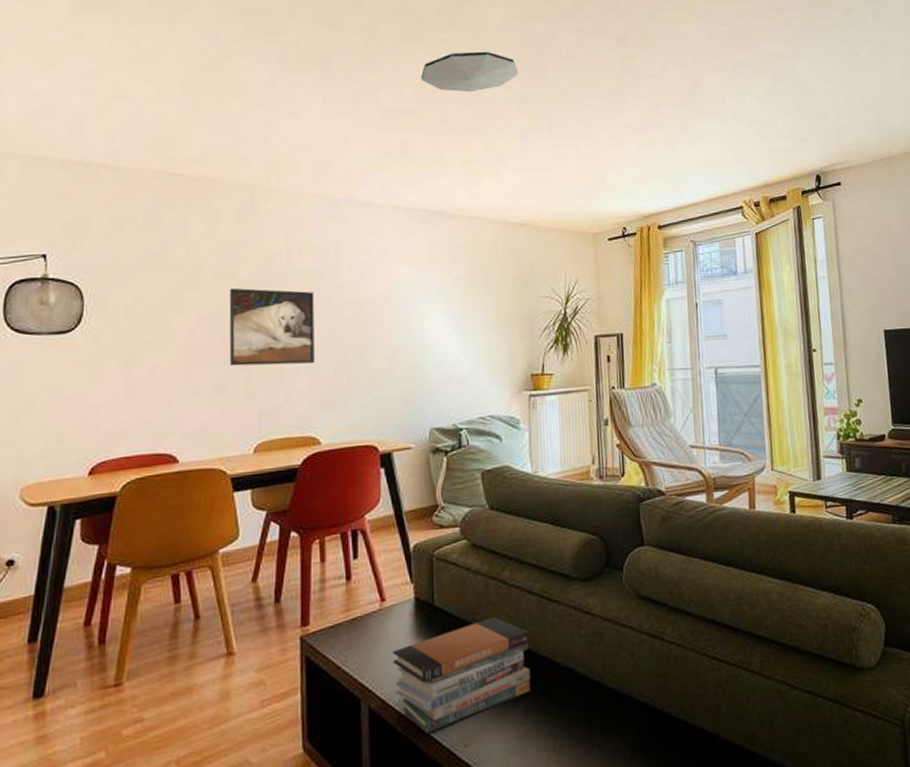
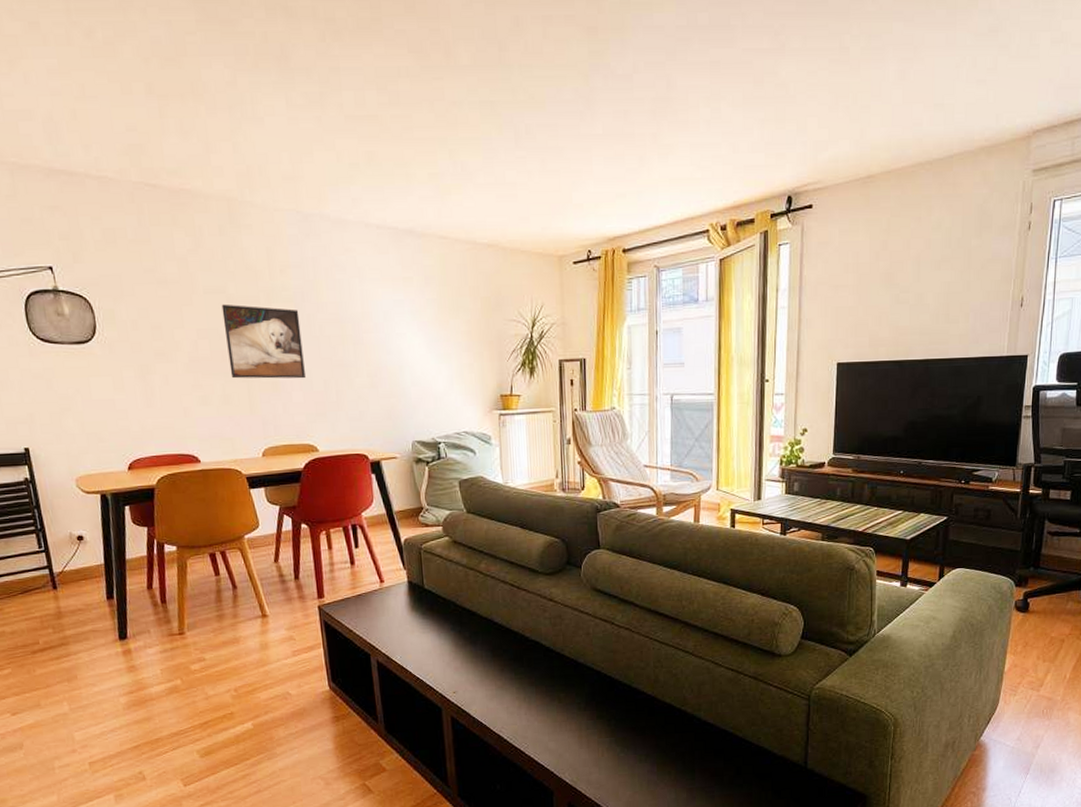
book stack: present [393,617,531,734] -> none [393,599,505,682]
ceiling light: present [421,51,519,92] -> none [382,45,483,96]

